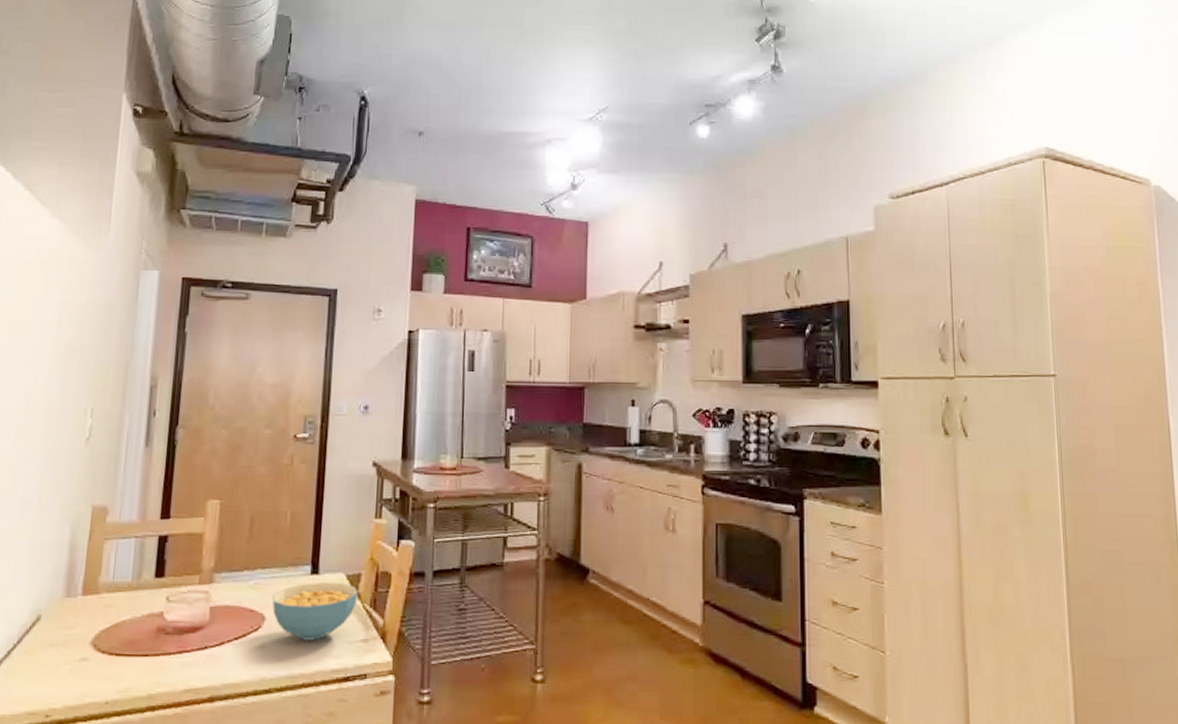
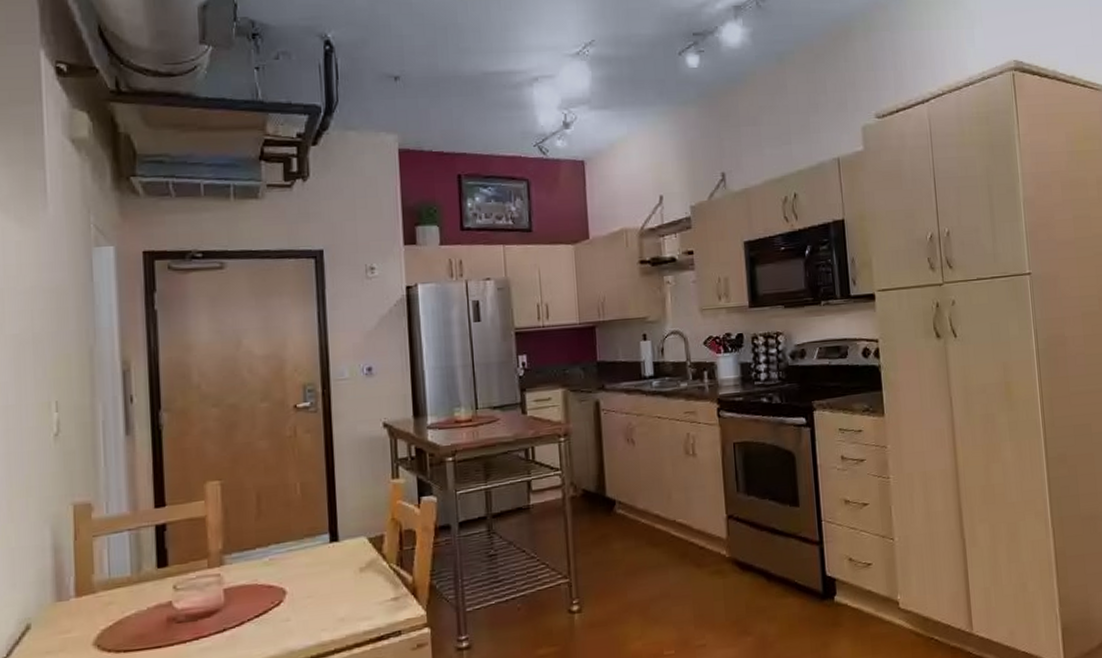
cereal bowl: present [272,581,358,641] -> none [290,546,383,608]

